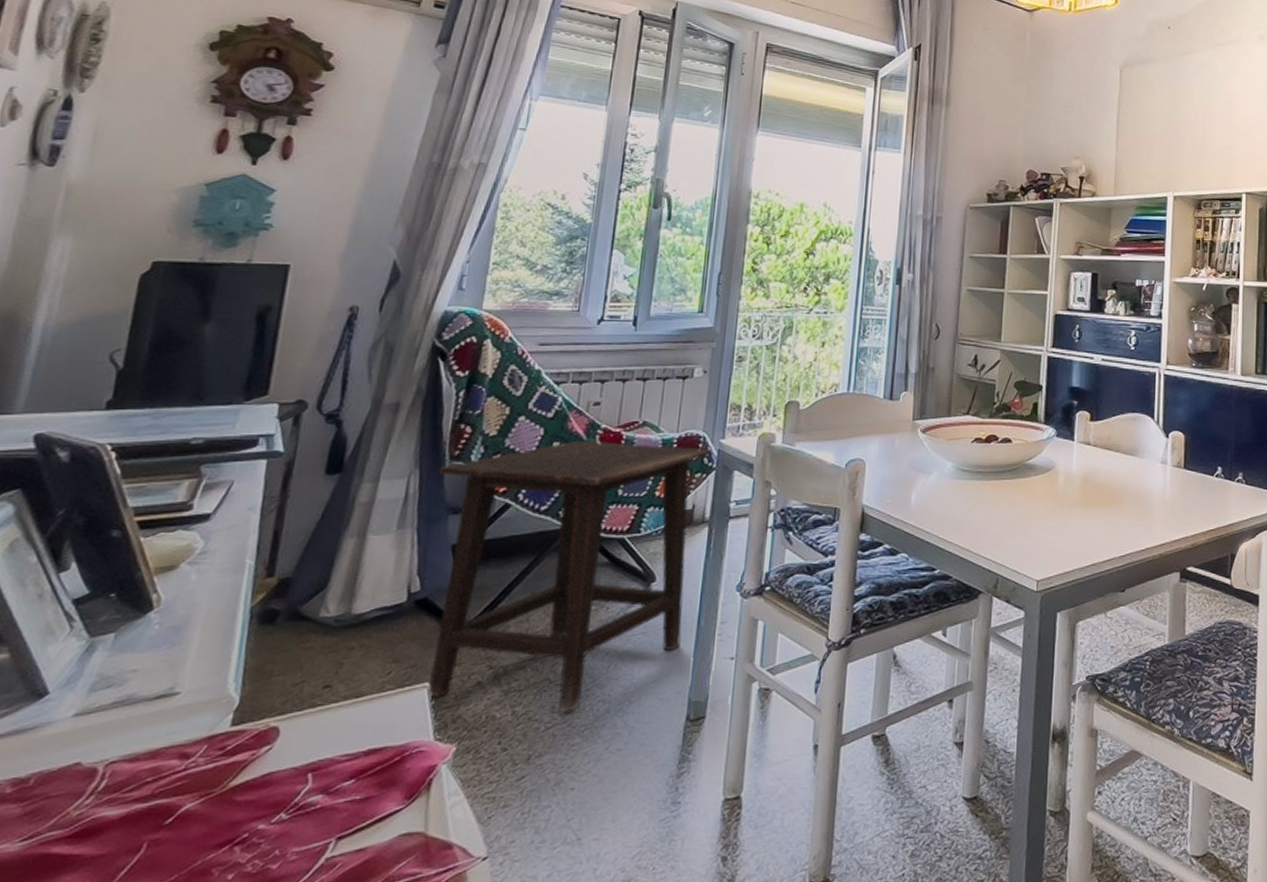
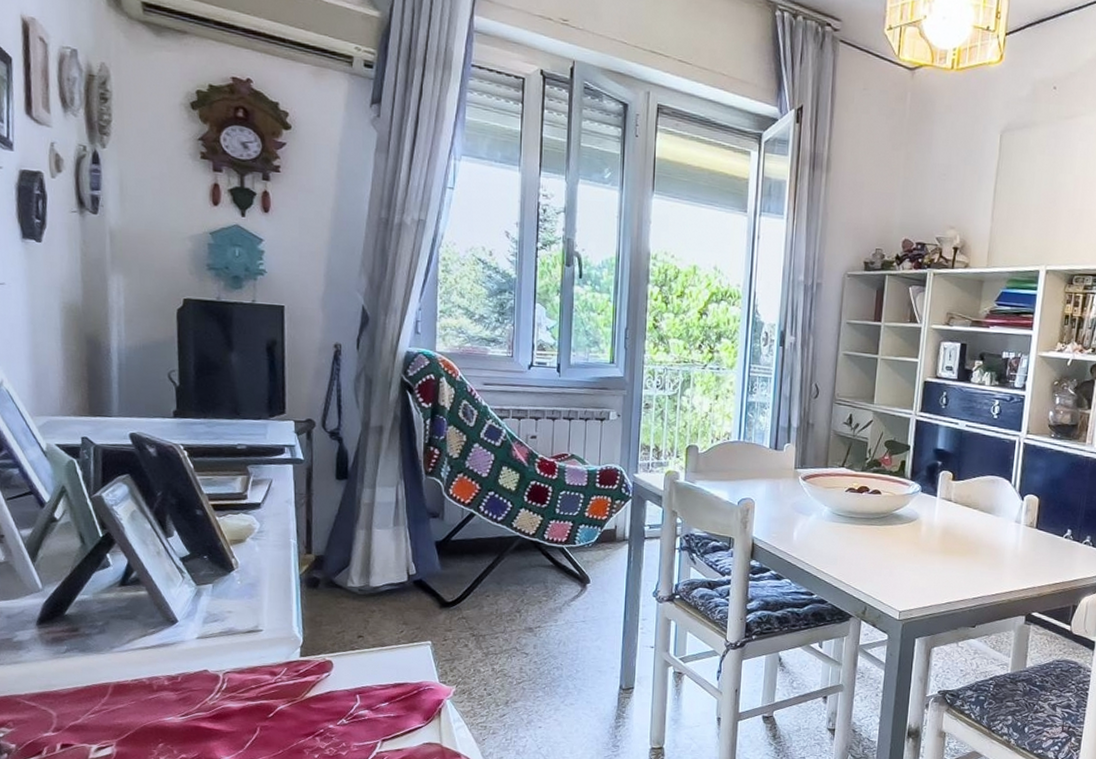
side table: present [426,440,712,712] -> none [418,466,628,673]

